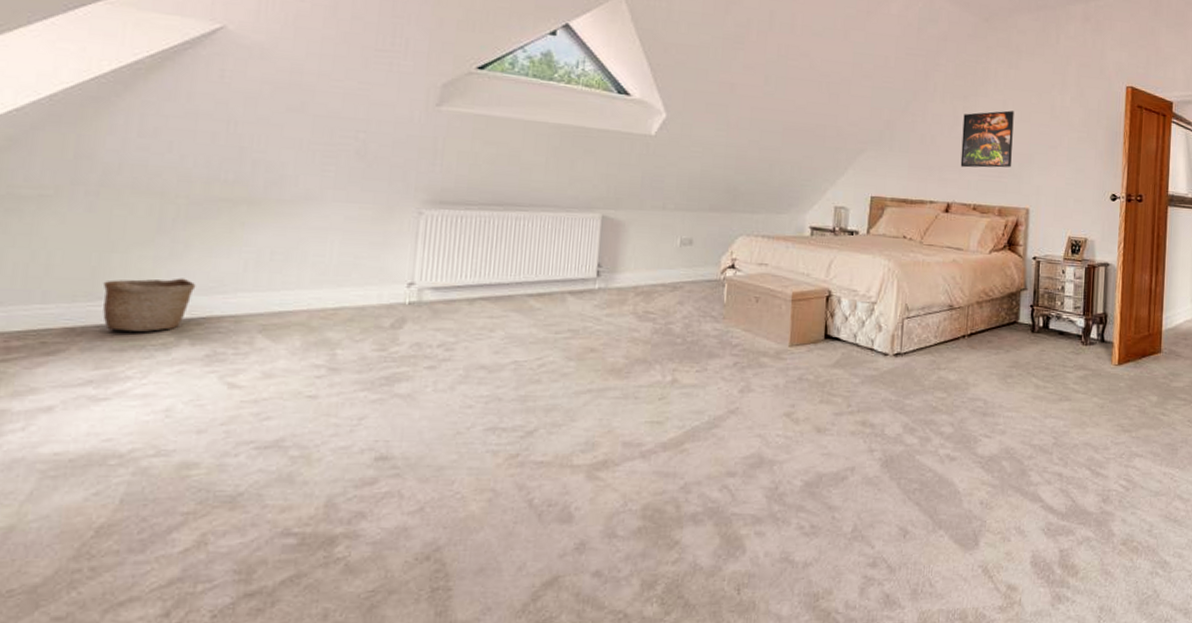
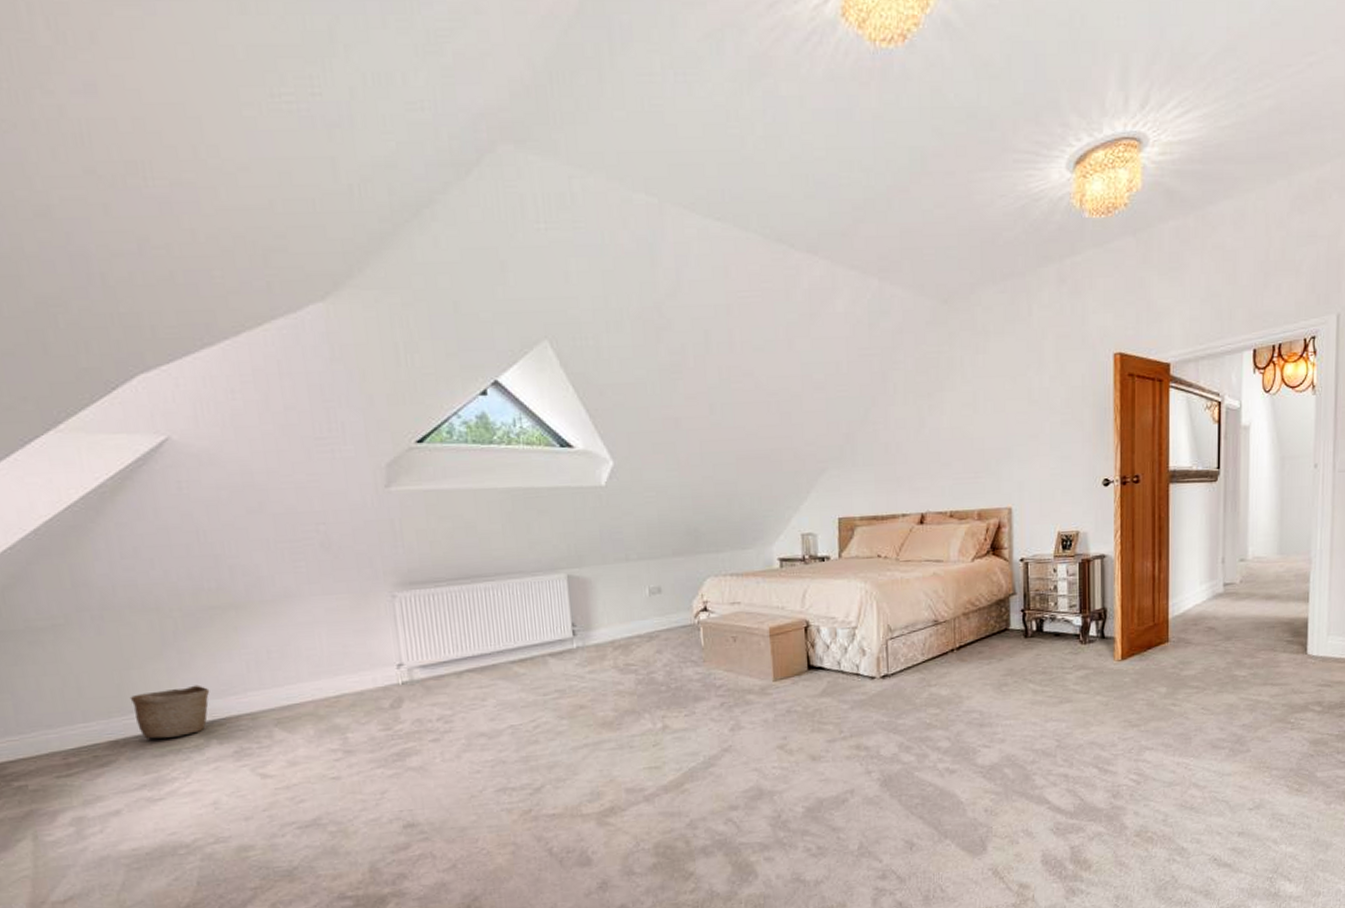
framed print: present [960,110,1014,168] -> none [930,402,988,473]

